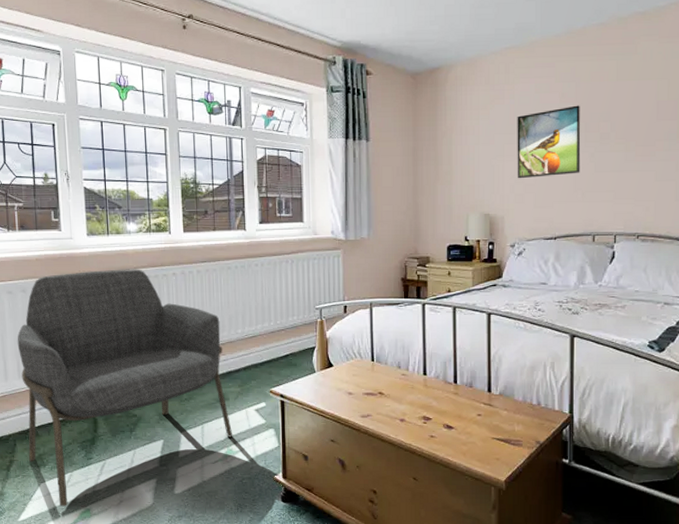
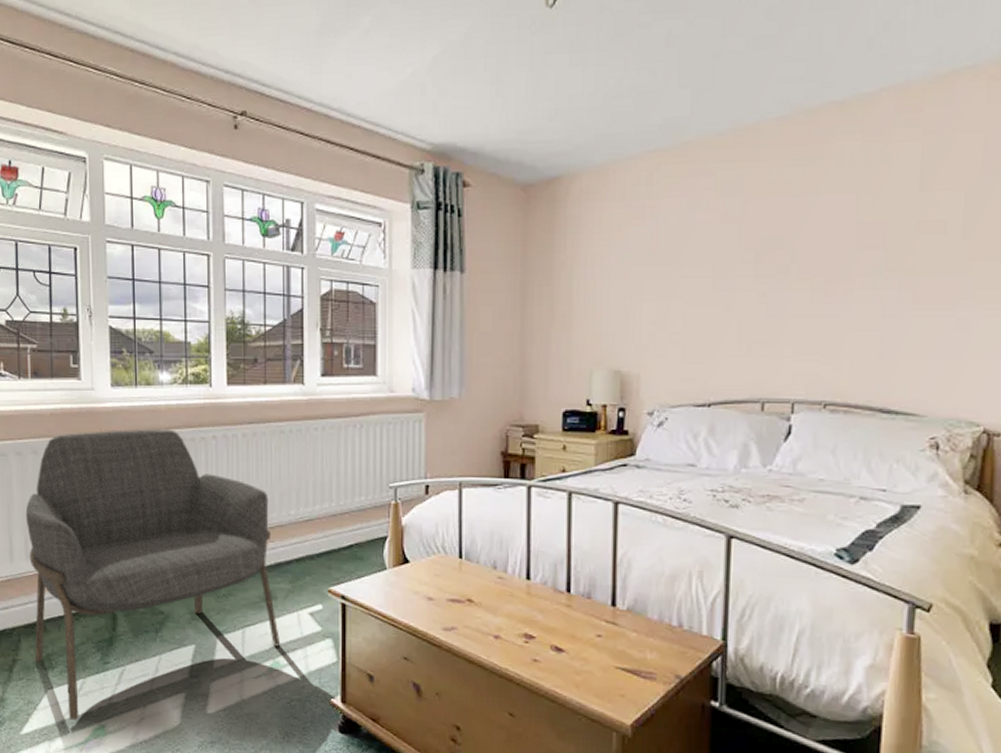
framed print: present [517,105,581,179] -> none [659,227,749,325]

